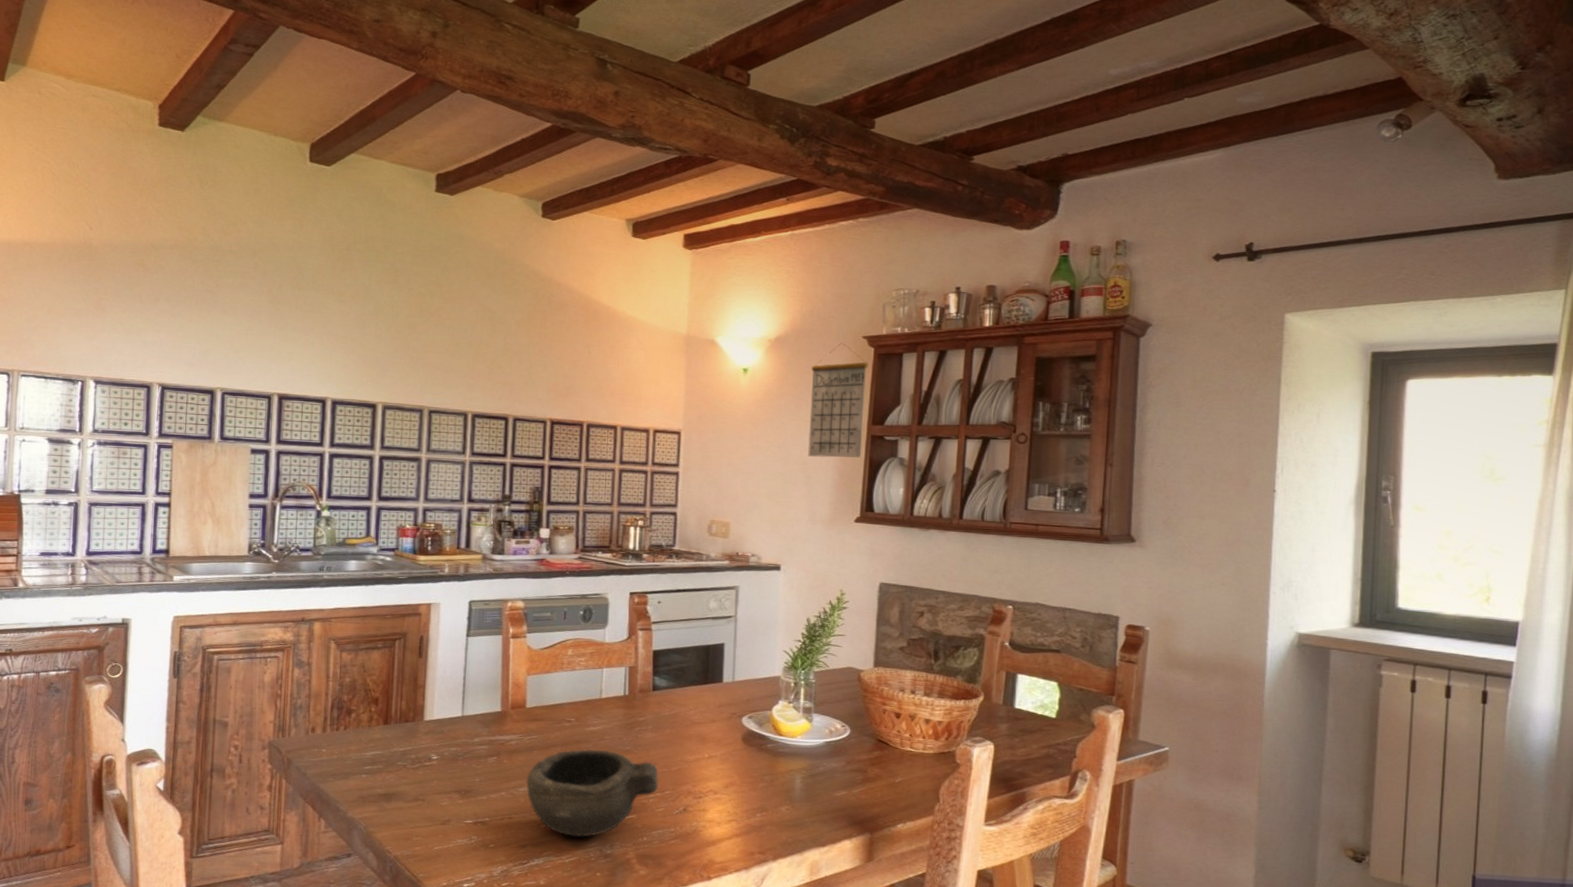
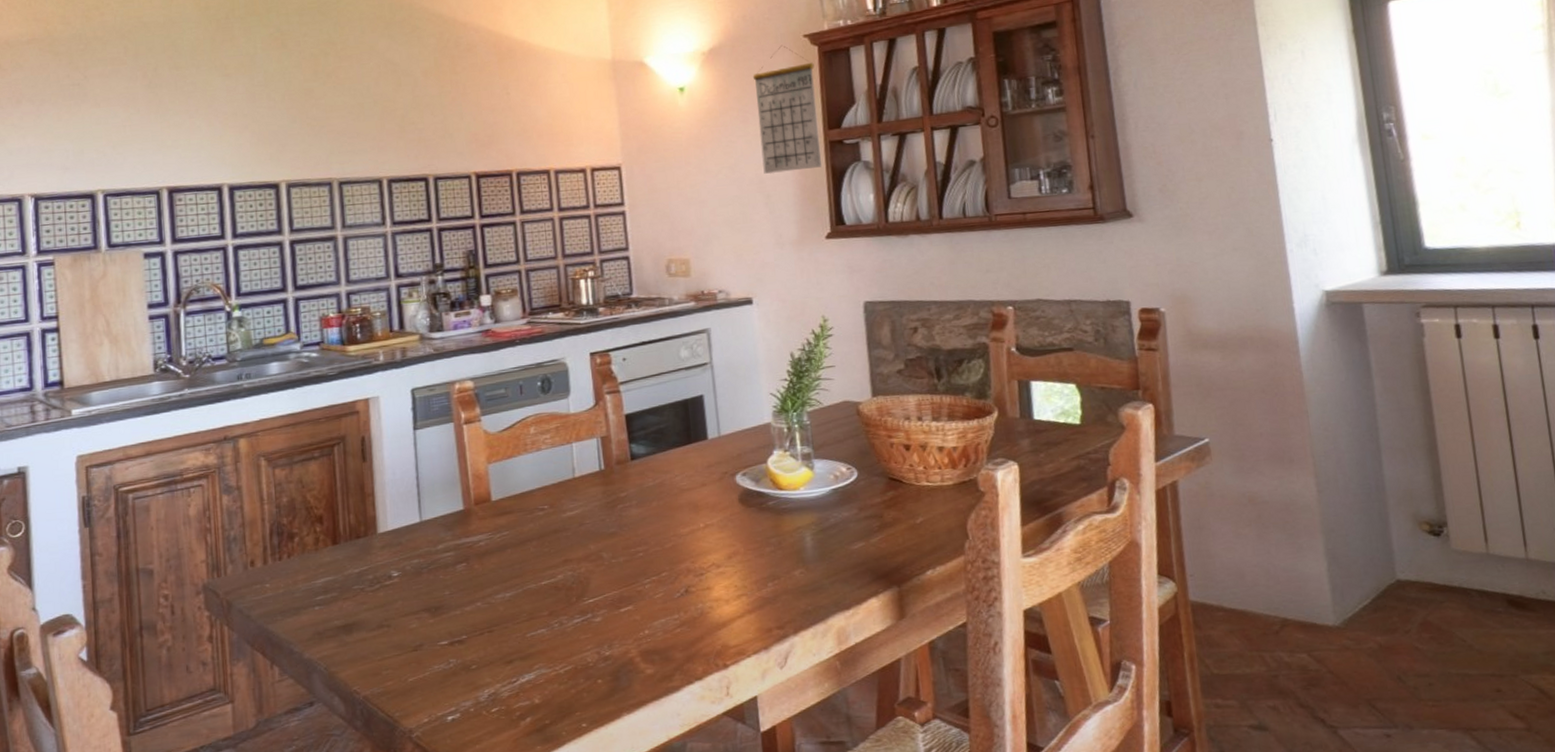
bowl: present [526,749,659,837] -> none [503,536,653,642]

